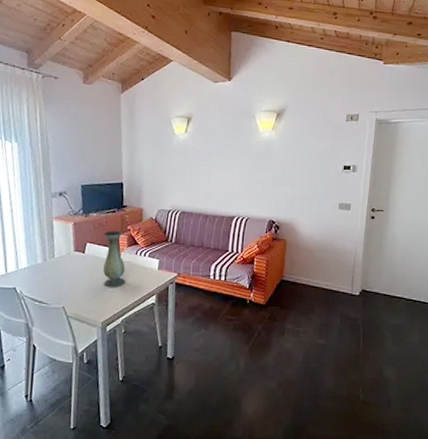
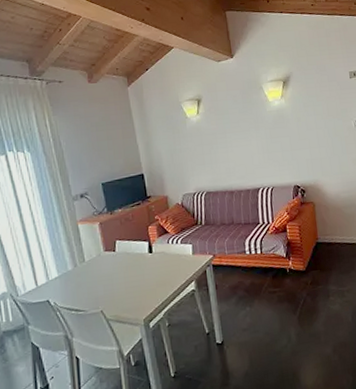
vase: present [103,231,126,287] -> none [131,223,162,282]

